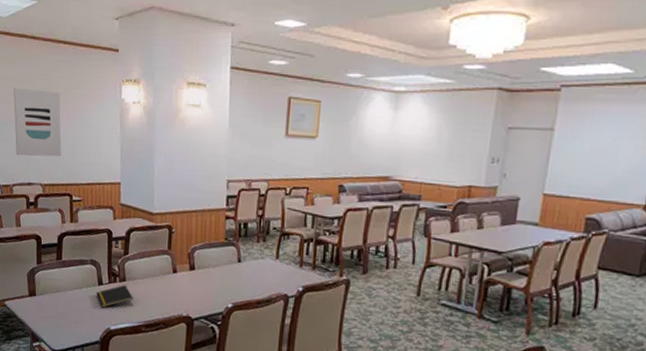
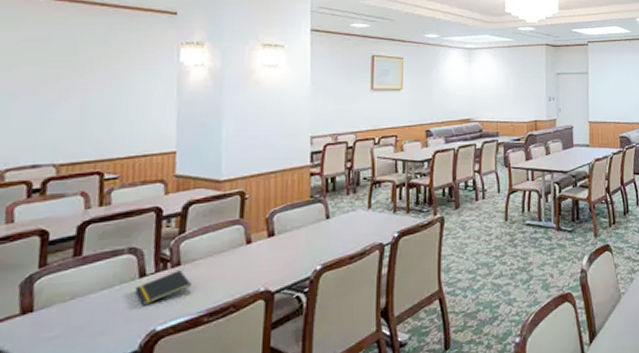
wall art: present [13,88,62,157] -> none [14,54,92,134]

